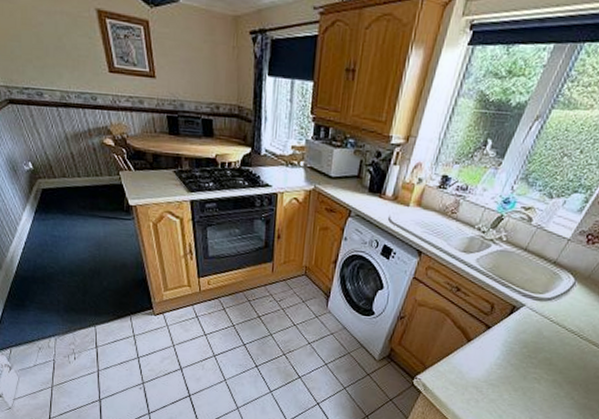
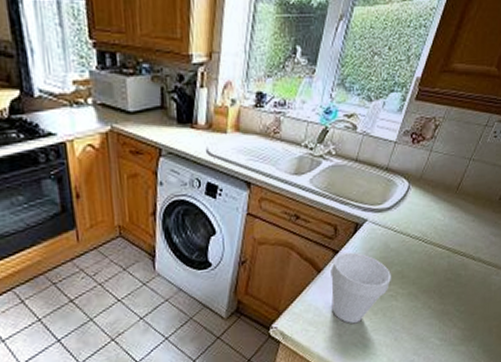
cup: none [474,329,540,395] -> present [330,252,392,324]

